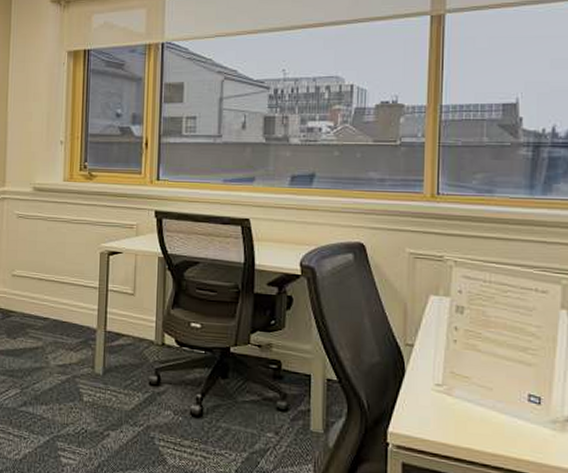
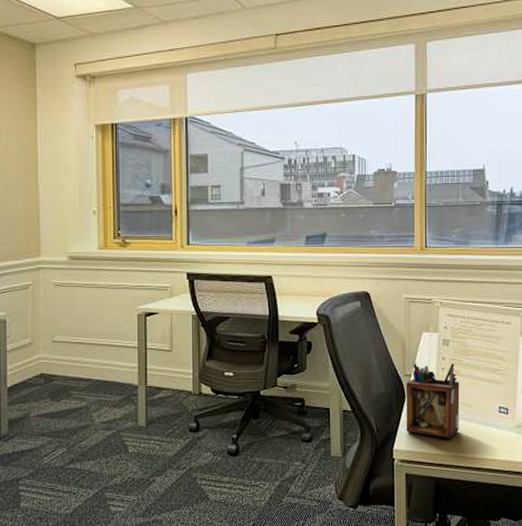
desk organizer: none [405,330,476,427] -> present [406,362,460,439]

